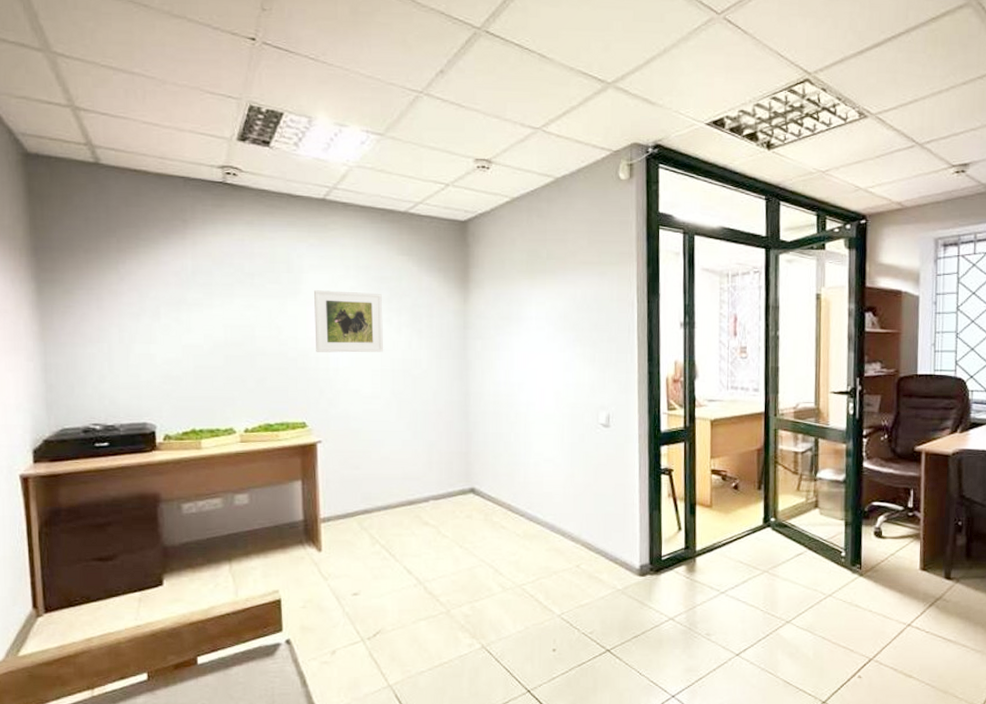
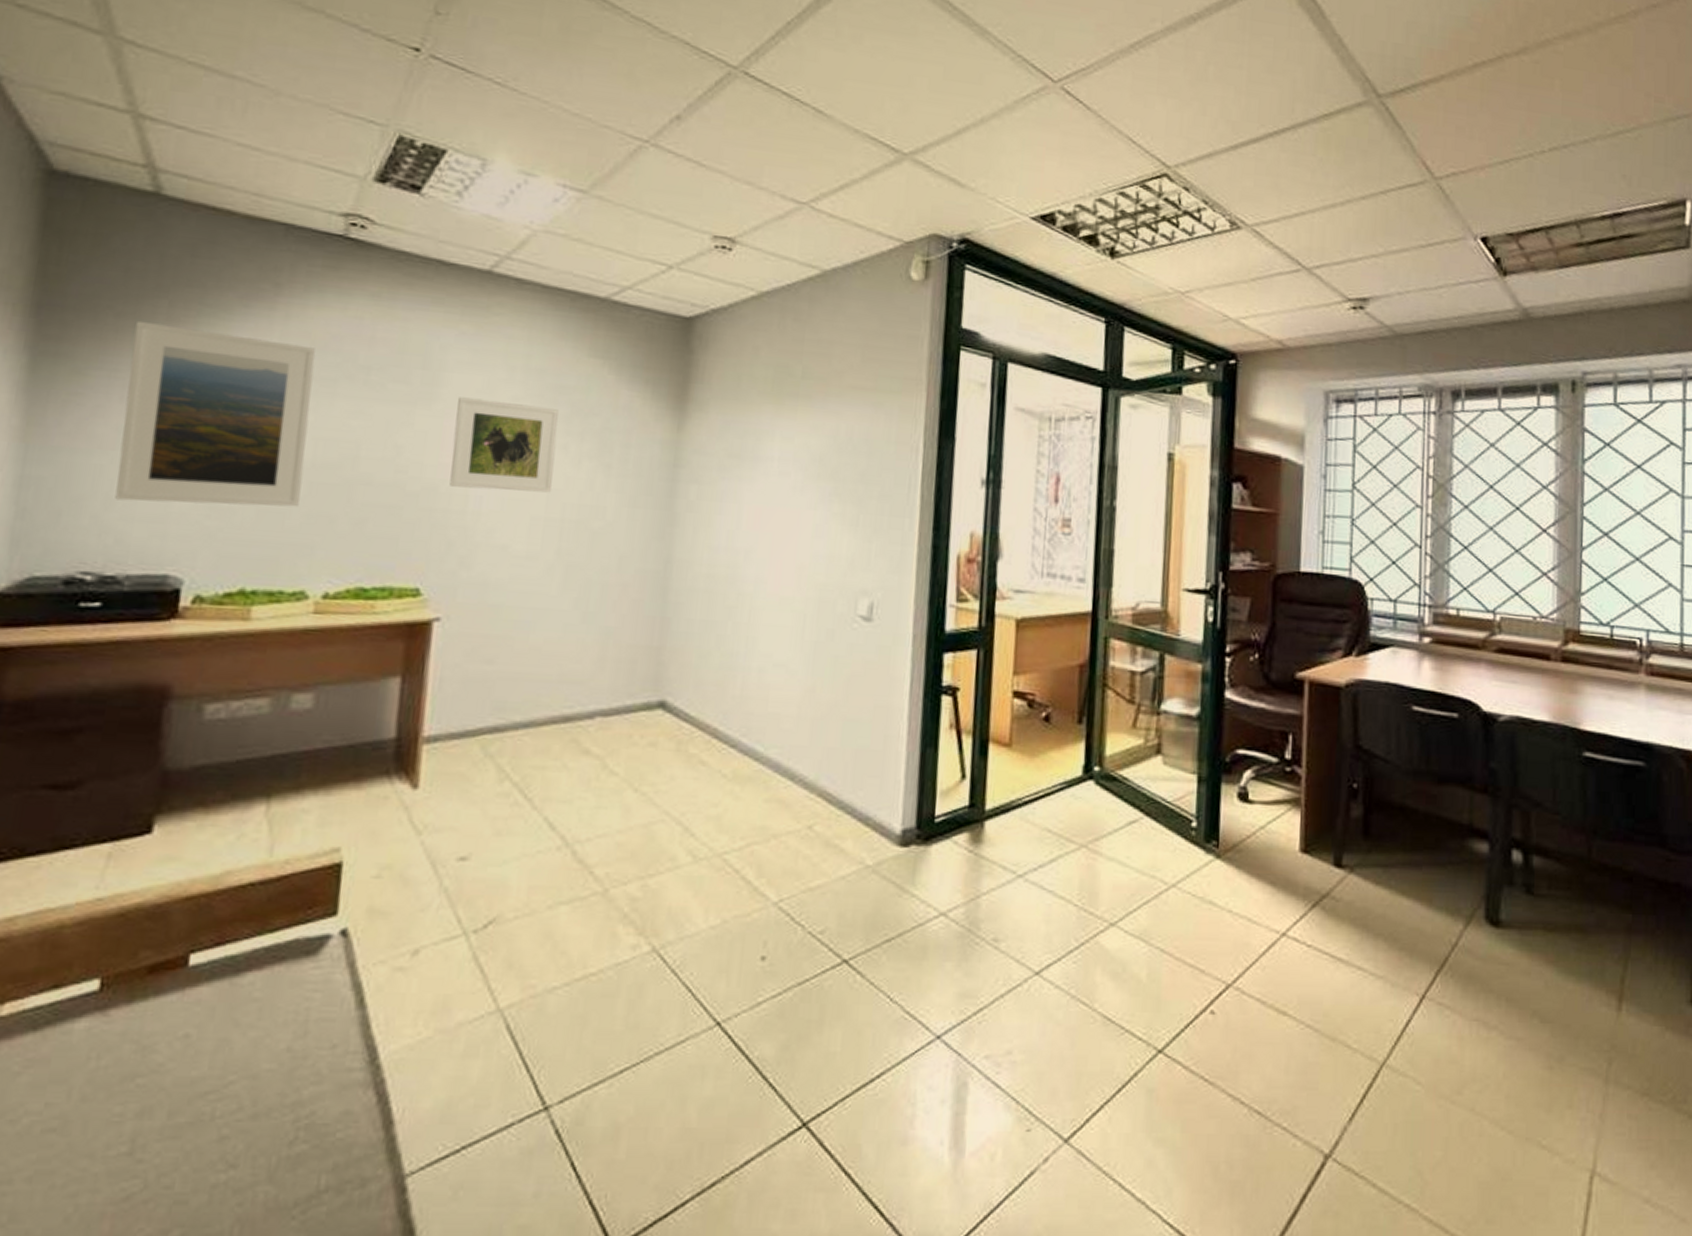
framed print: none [99,253,220,376] -> present [115,320,316,507]

